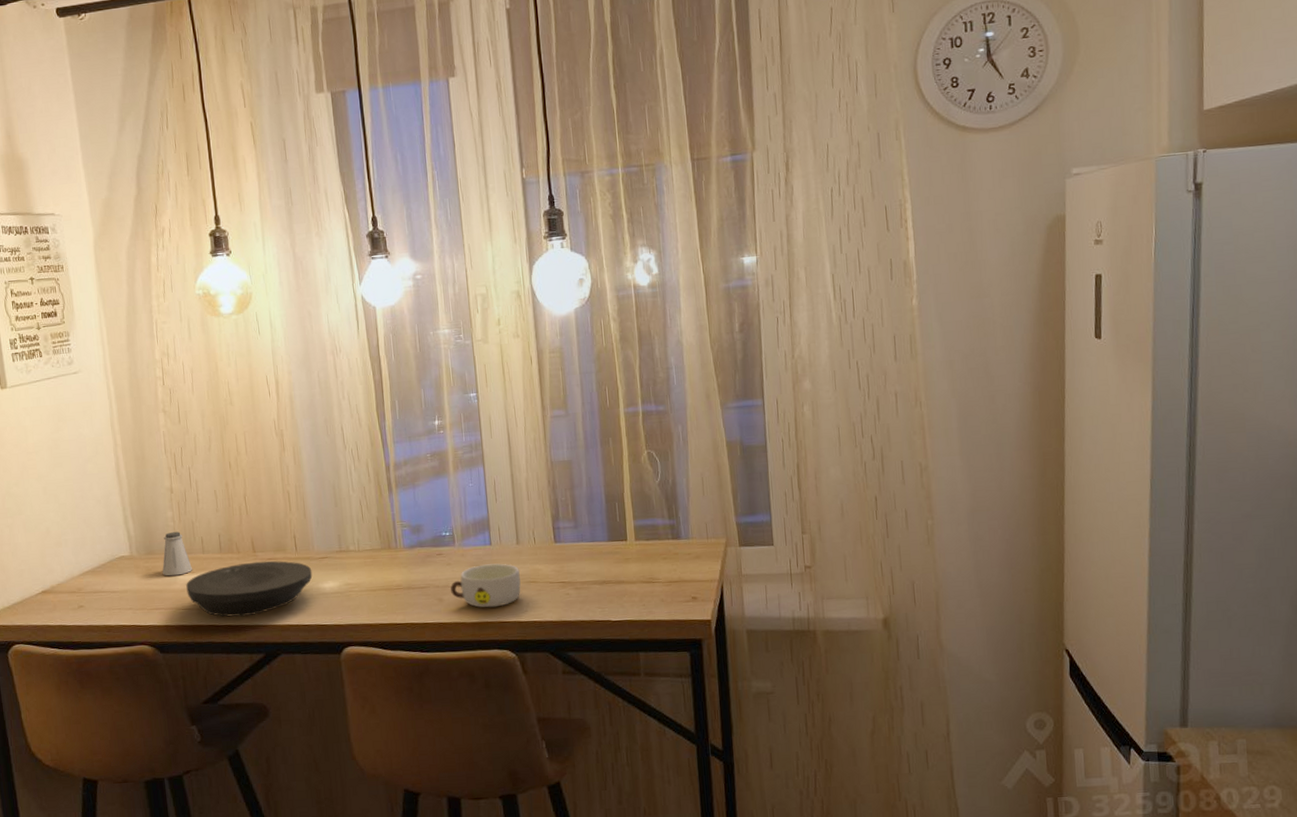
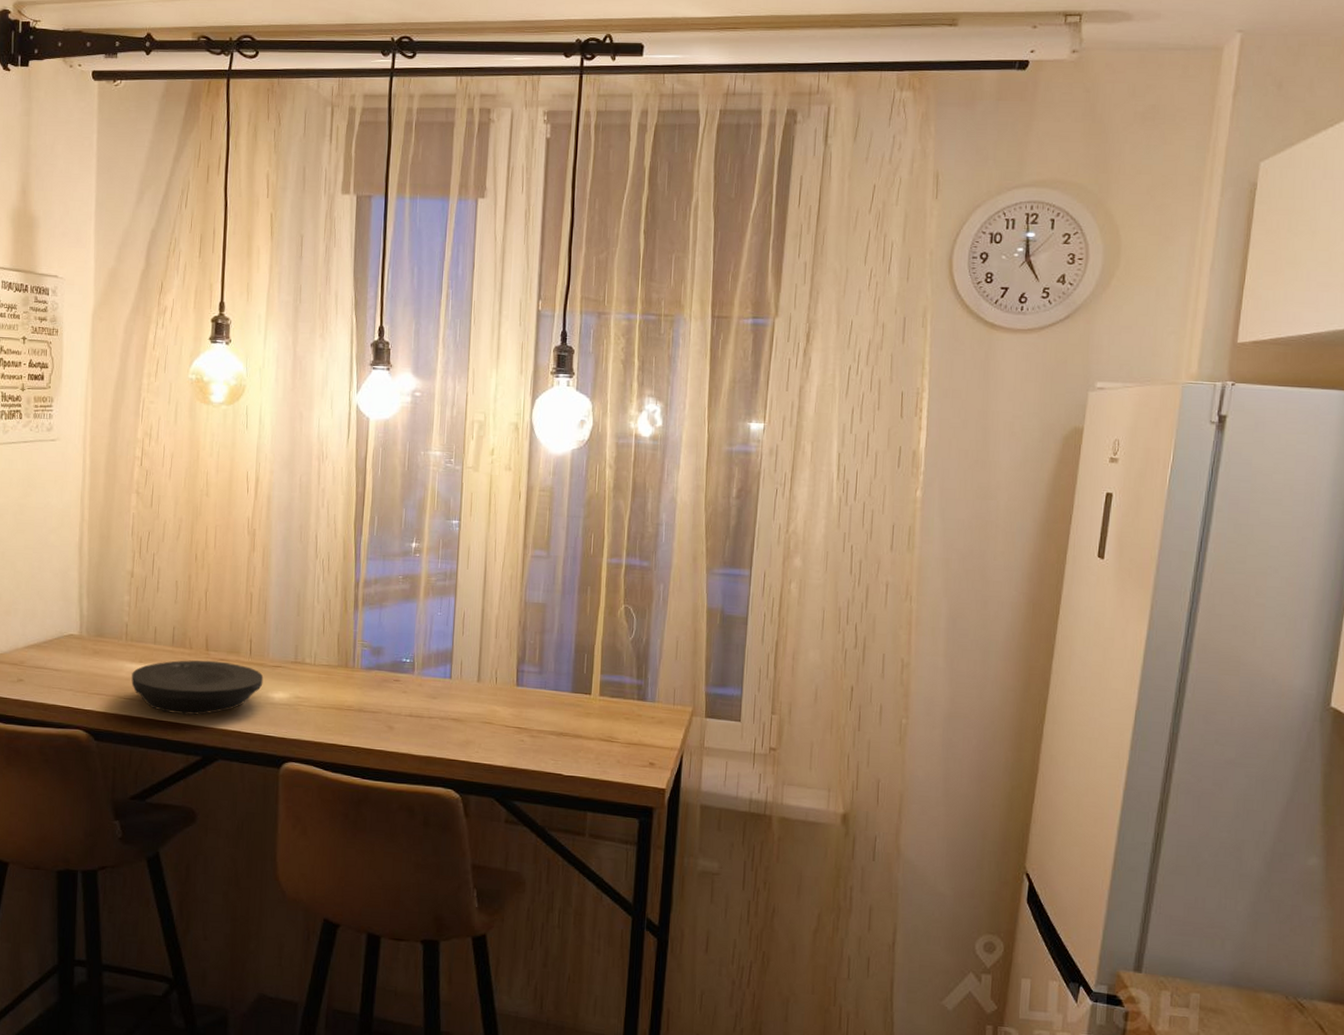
saltshaker: present [162,531,192,576] -> none [109,617,141,663]
bowl: present [450,563,521,608] -> none [403,697,476,744]

